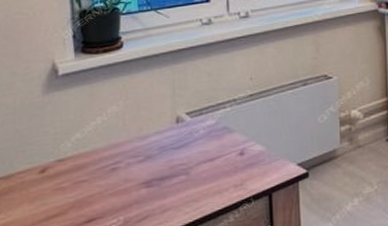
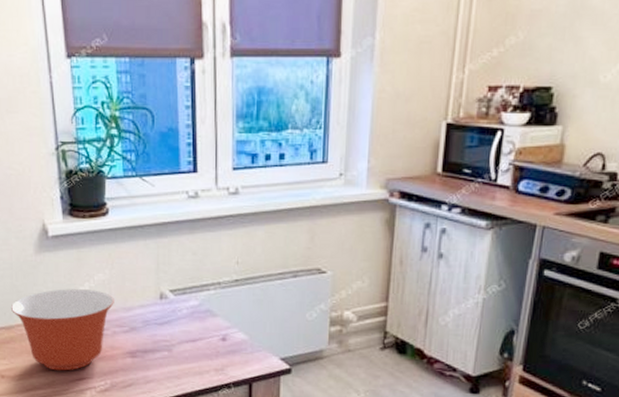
mixing bowl: none [11,123,128,217] -> present [10,289,114,371]

